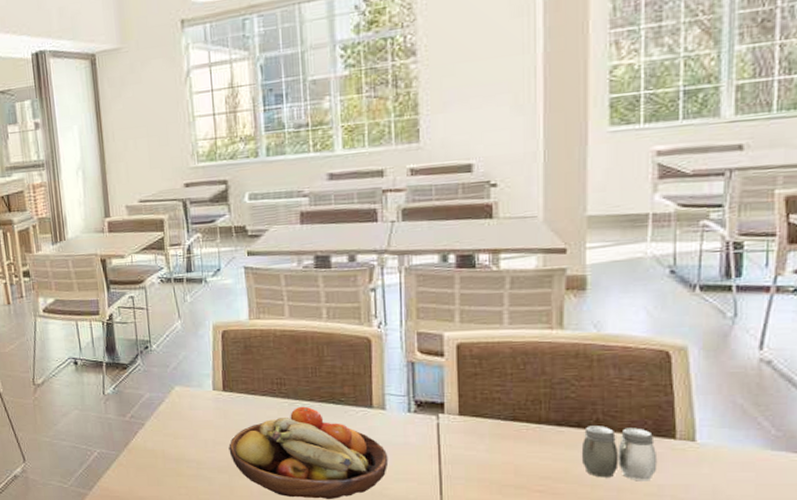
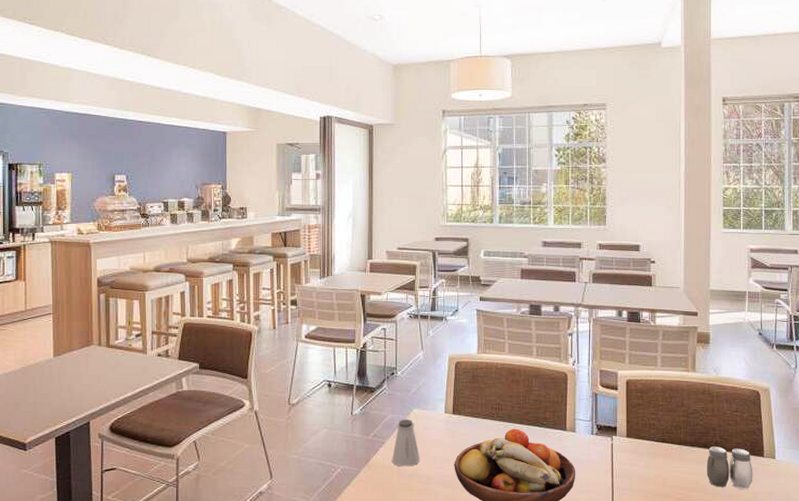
saltshaker: none [154,398,188,450] -> present [391,419,420,467]

